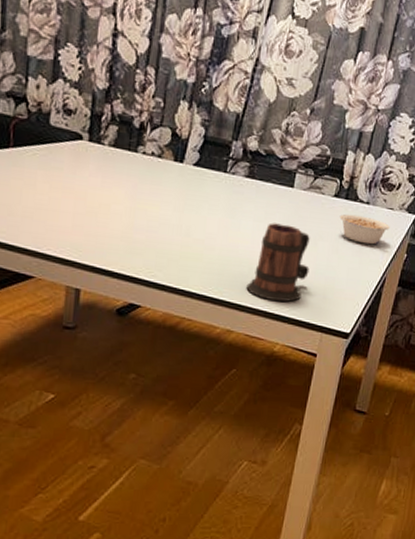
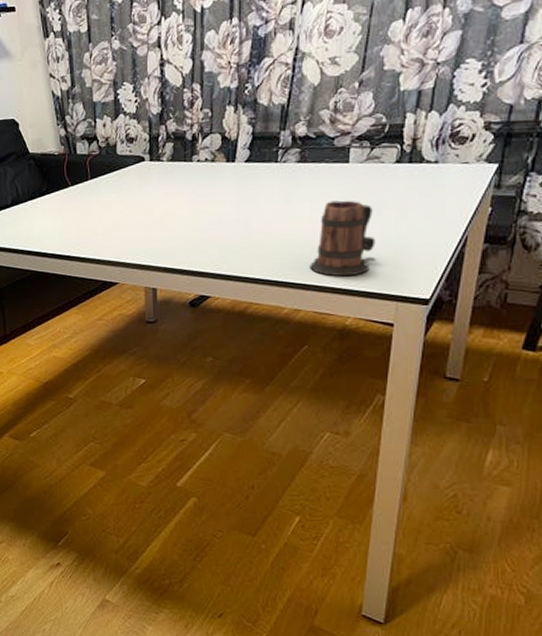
legume: present [339,214,390,245] -> none [404,176,466,205]

